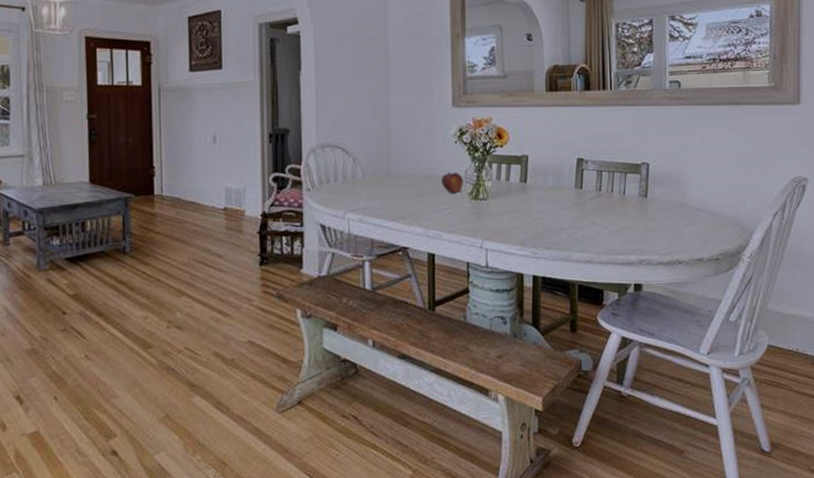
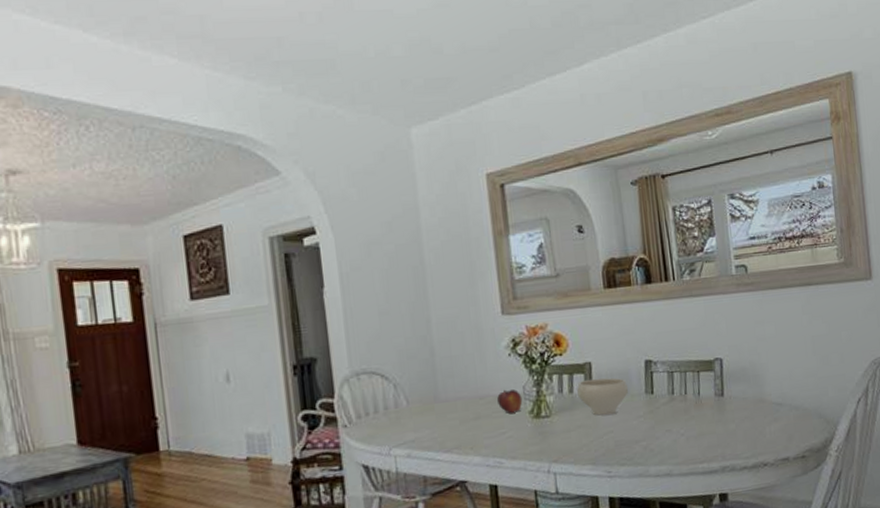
bowl: none [513,170,560,203] -> present [577,377,629,416]

